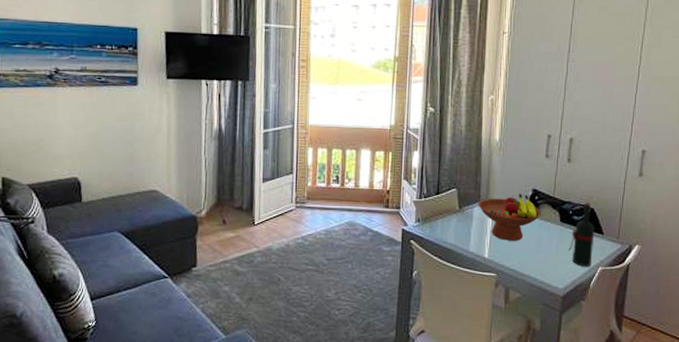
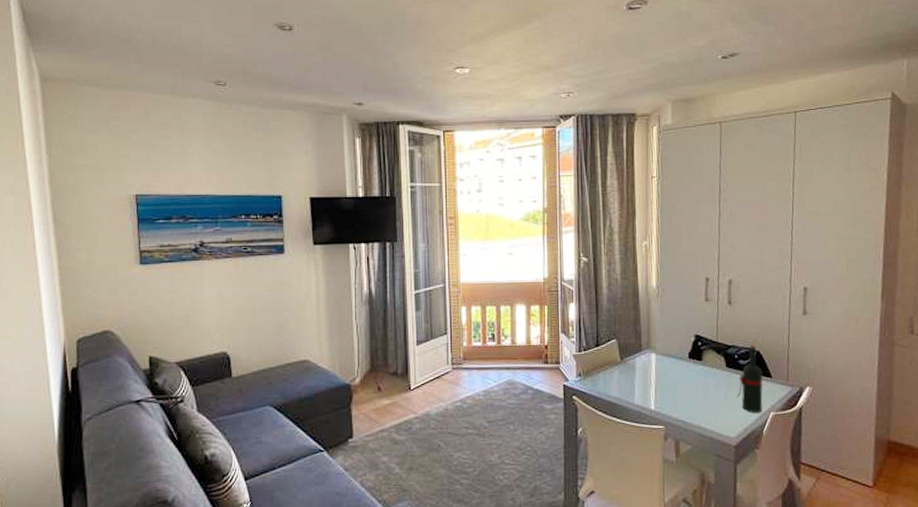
fruit bowl: present [478,193,542,241] -> none [639,340,706,390]

